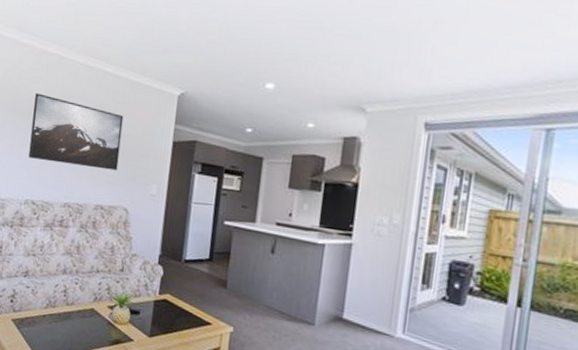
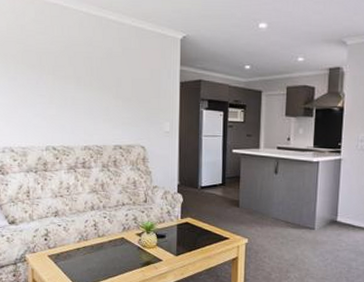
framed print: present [28,93,124,171] -> none [43,44,132,112]

